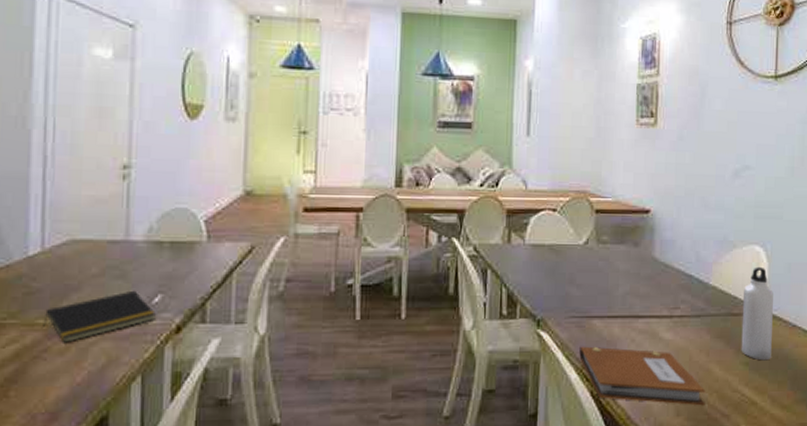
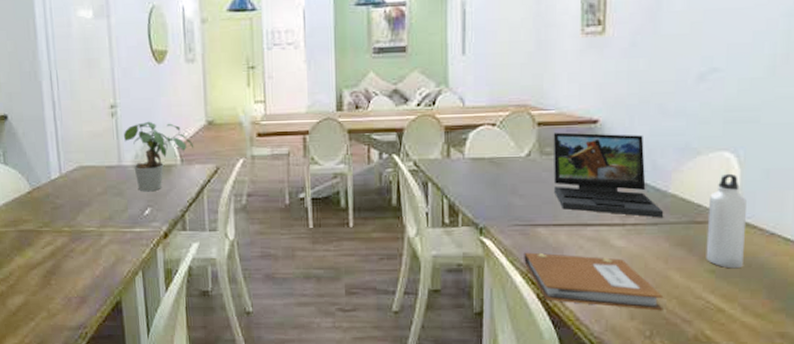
notepad: present [43,290,157,343] -> none [68,205,149,245]
potted plant: none [135,187,226,274] -> present [123,121,194,192]
laptop: none [609,221,706,310] -> present [553,132,664,218]

